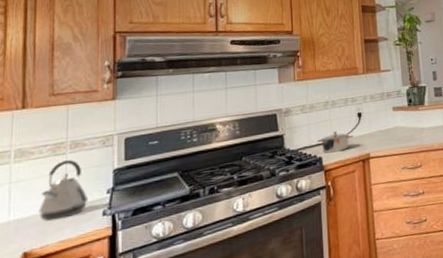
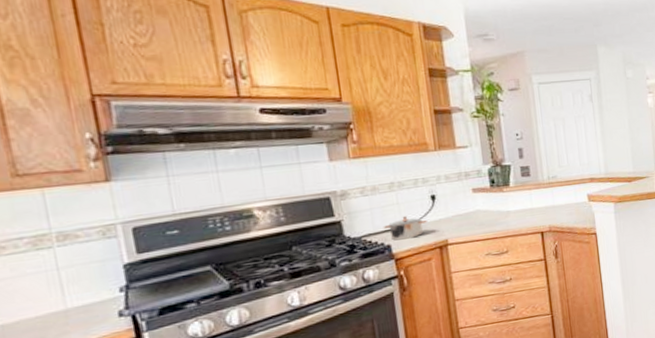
kettle: present [38,160,89,221] -> none [28,254,97,326]

